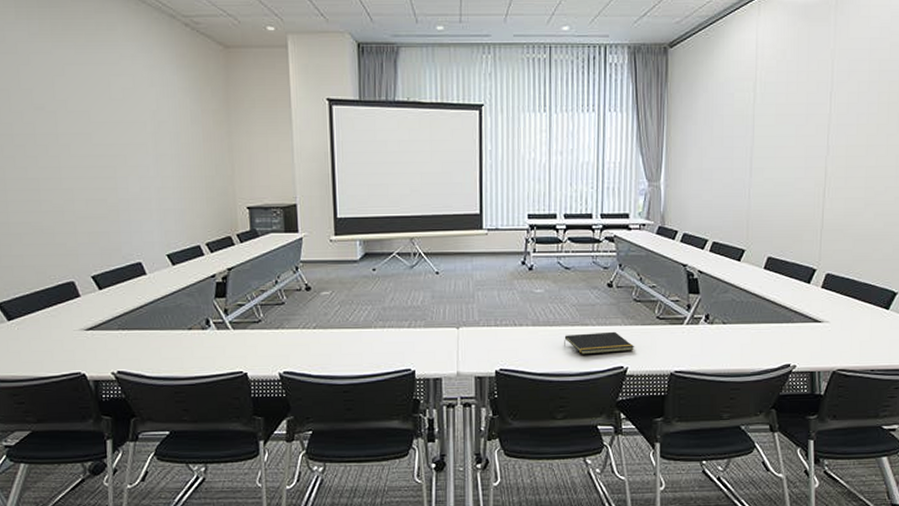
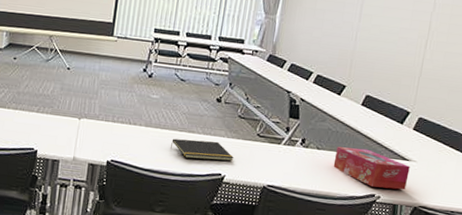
tissue box: none [742,316,823,356] -> present [333,146,410,190]

